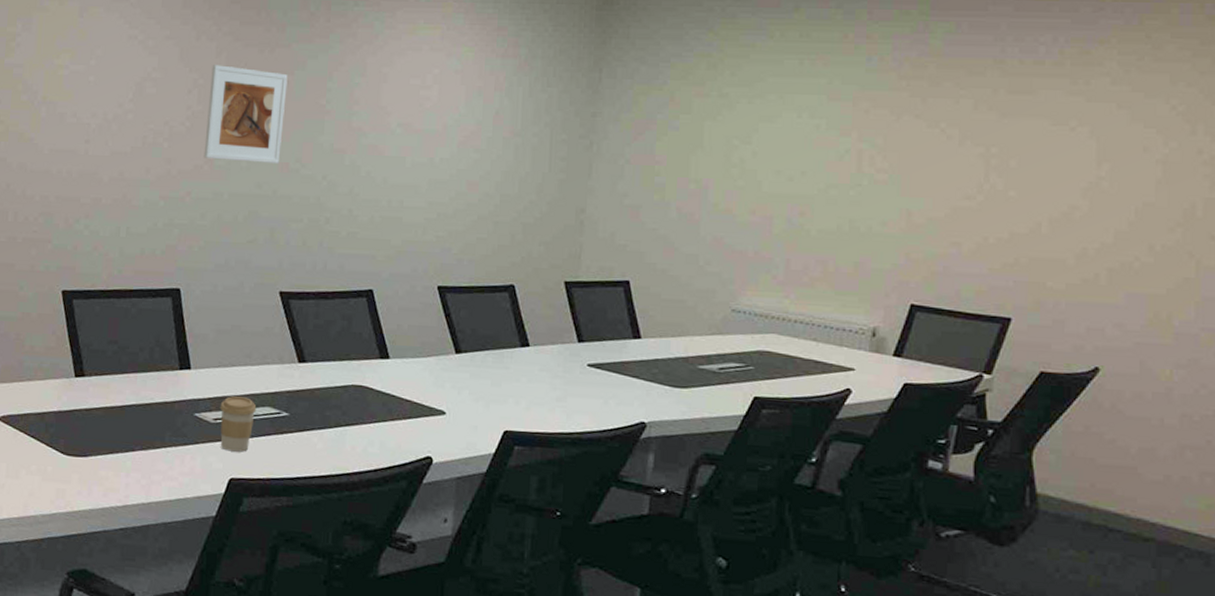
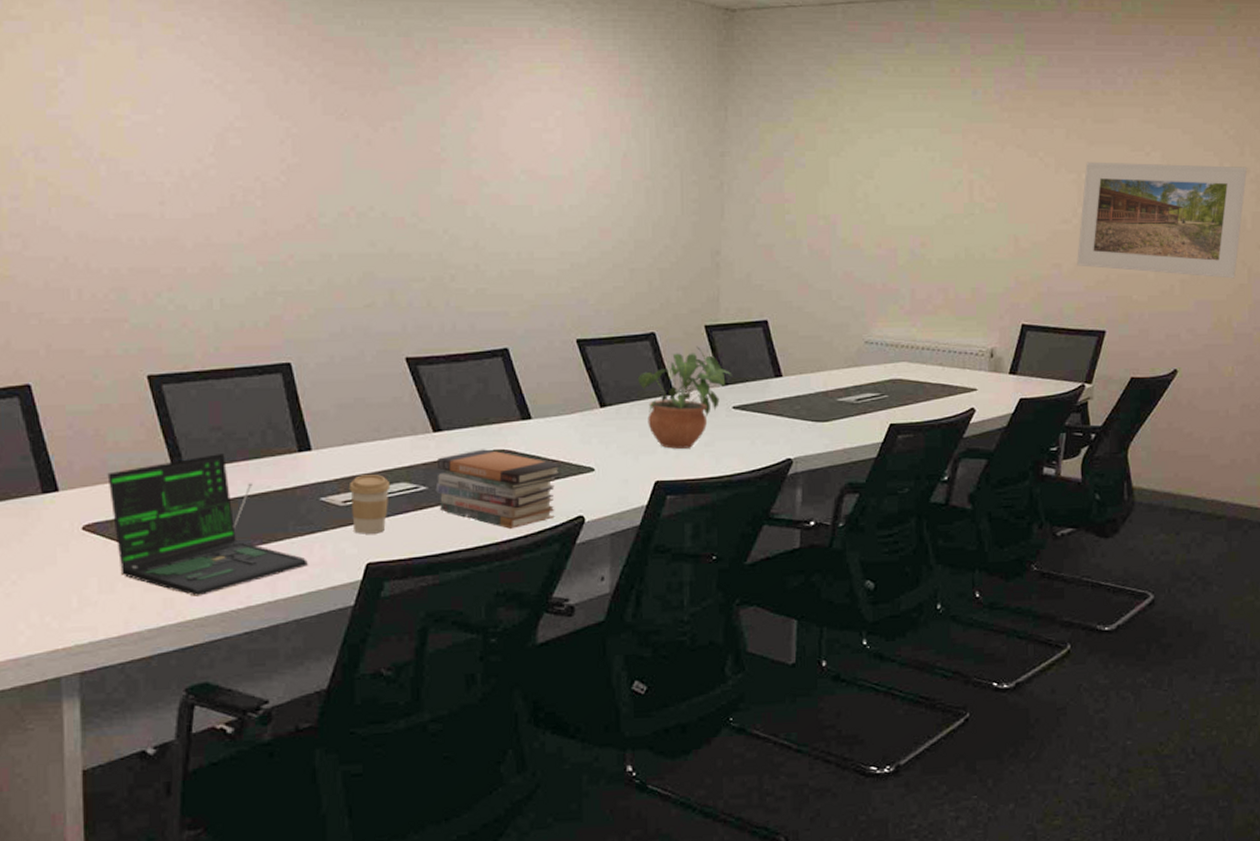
laptop: none [22,365,179,491] -> present [107,454,308,596]
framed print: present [204,65,288,163] -> none [305,111,396,219]
book stack: none [296,383,415,462] -> present [435,449,563,529]
potted plant: none [493,301,589,402] -> present [637,346,733,449]
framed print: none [980,135,1200,271] -> present [1077,162,1248,279]

